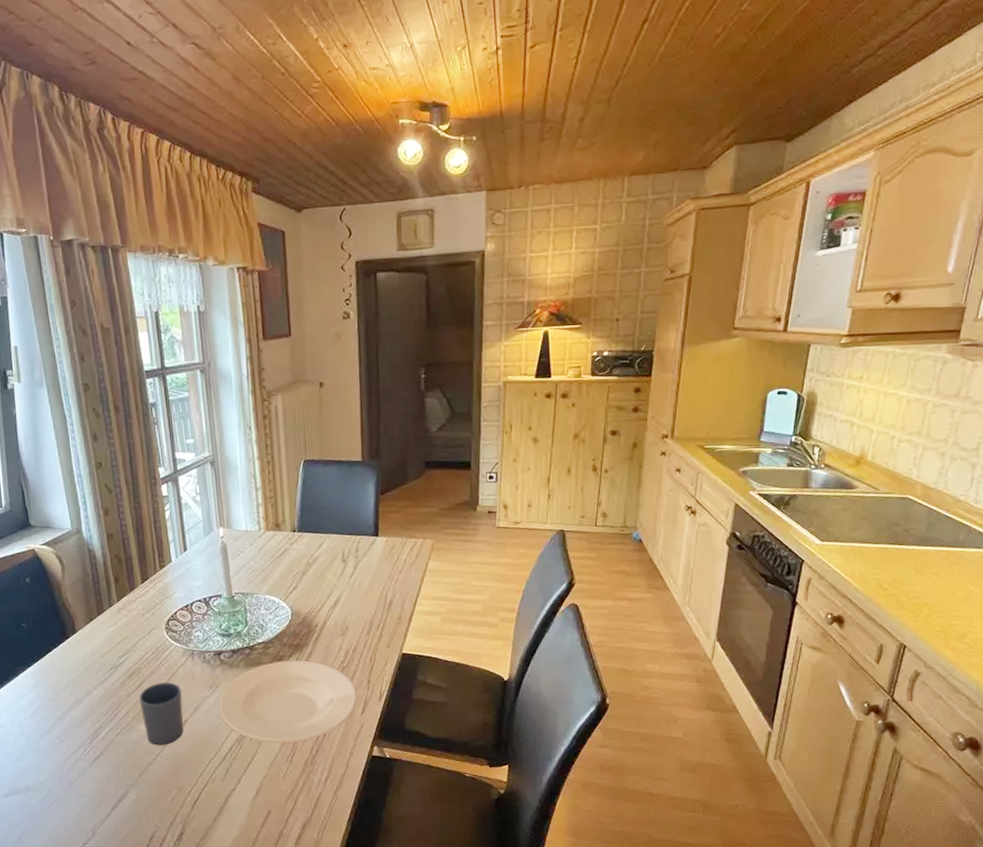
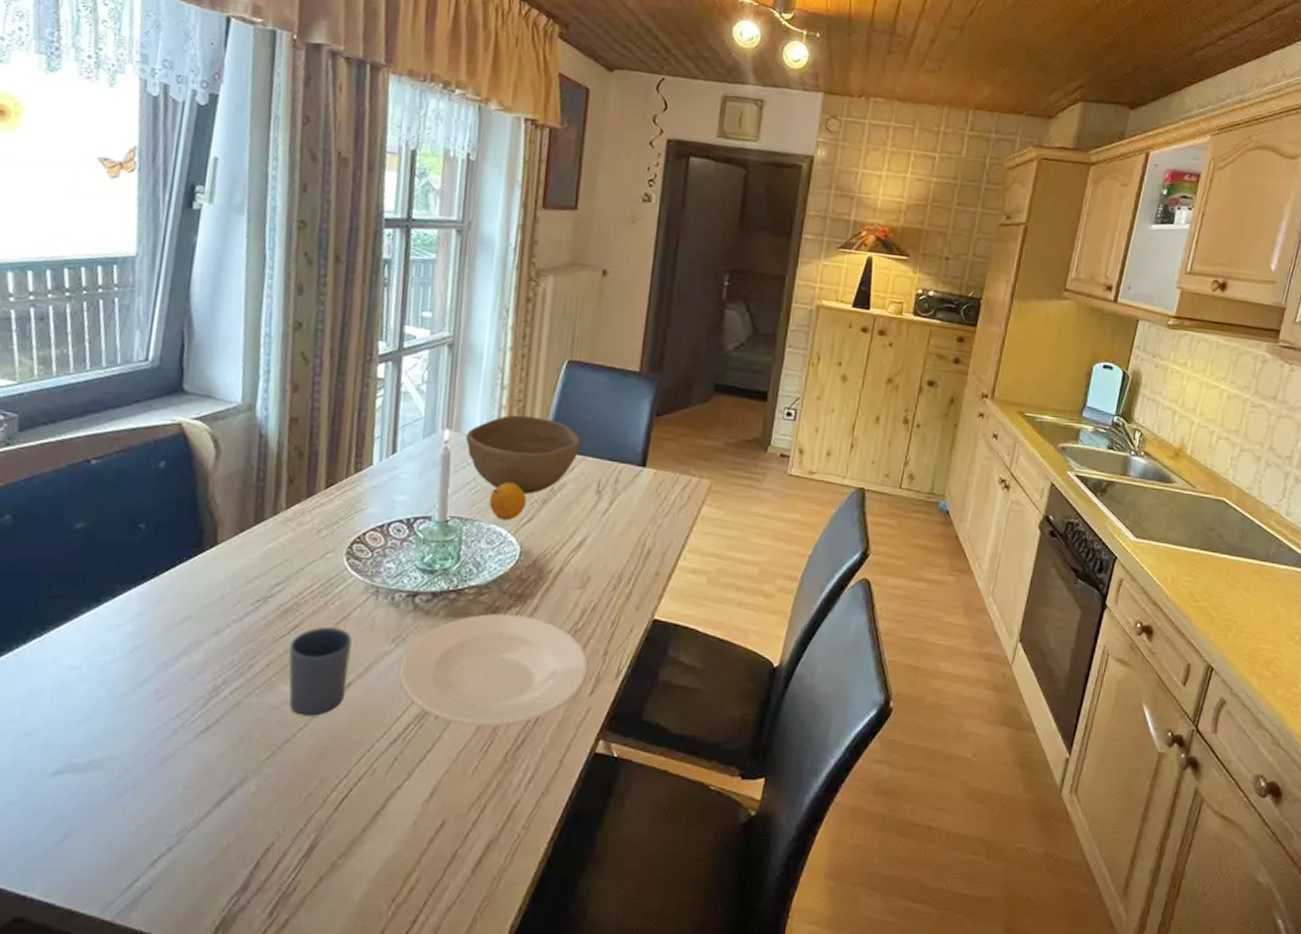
bowl: none [235,508,324,569] -> present [465,414,581,494]
fruit: none [262,561,290,591] -> present [489,482,527,520]

